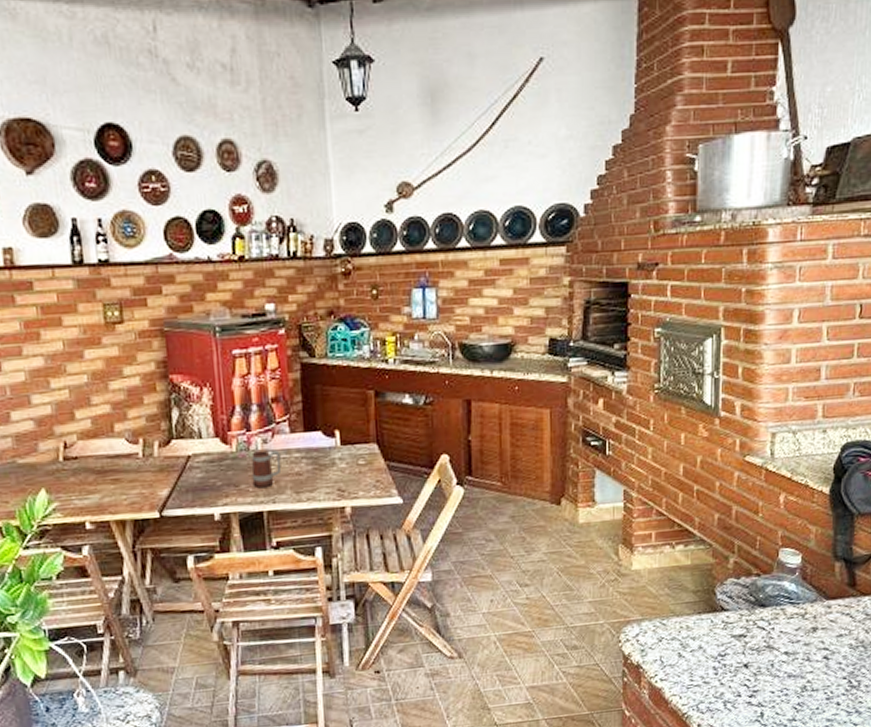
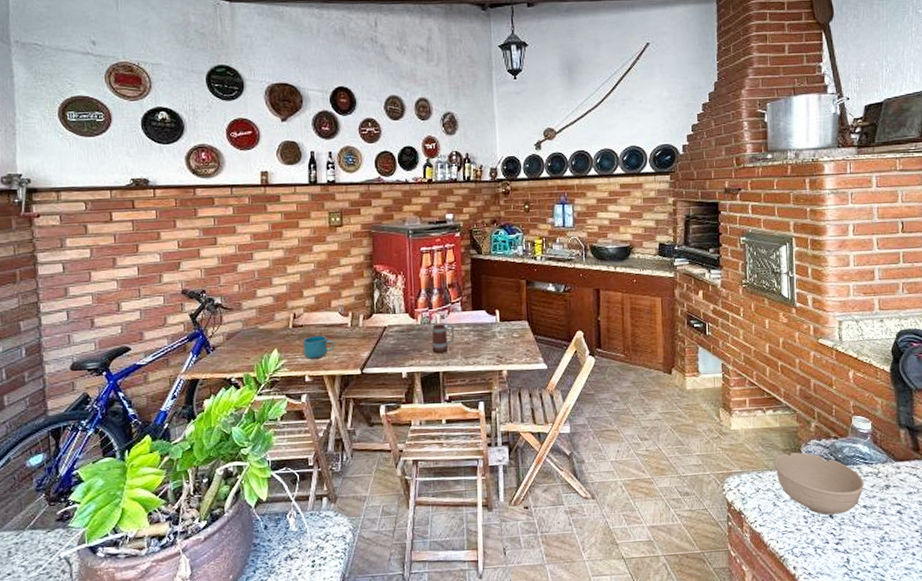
cup: none [78,469,123,501] -> present [302,335,335,359]
bowl: none [681,593,787,665] -> present [773,452,864,515]

